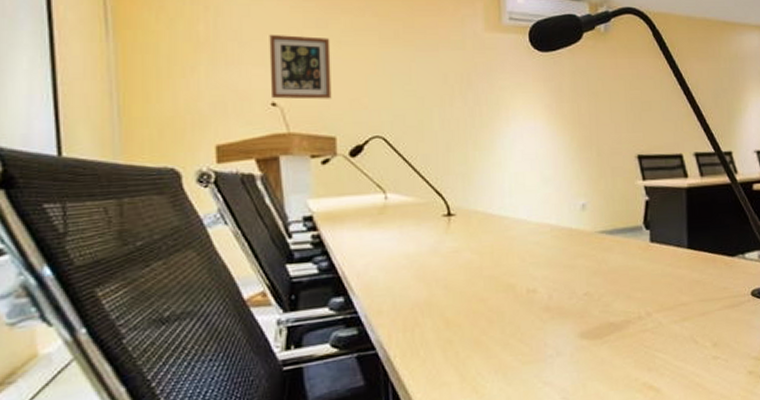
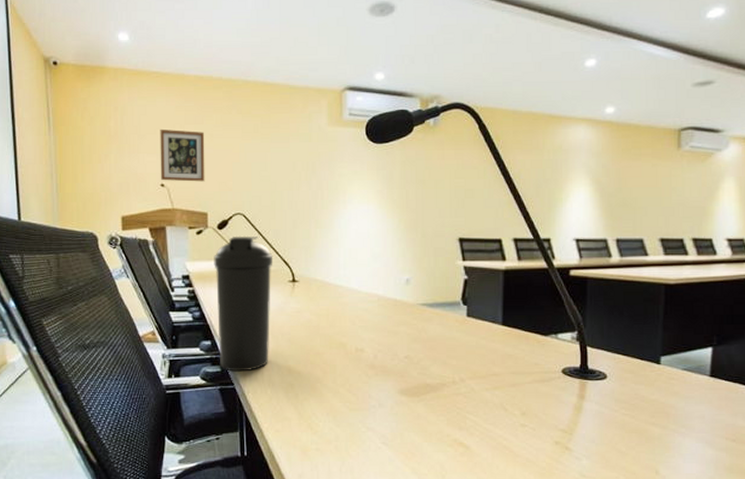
water bottle: none [345,163,423,333] -> present [214,235,273,372]

